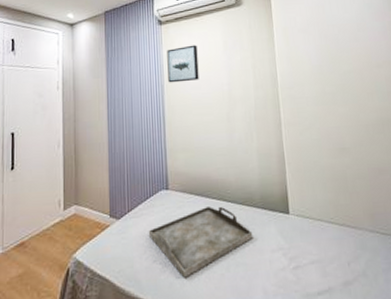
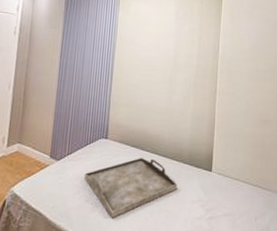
wall art: present [167,45,199,83] -> none [120,10,151,44]

